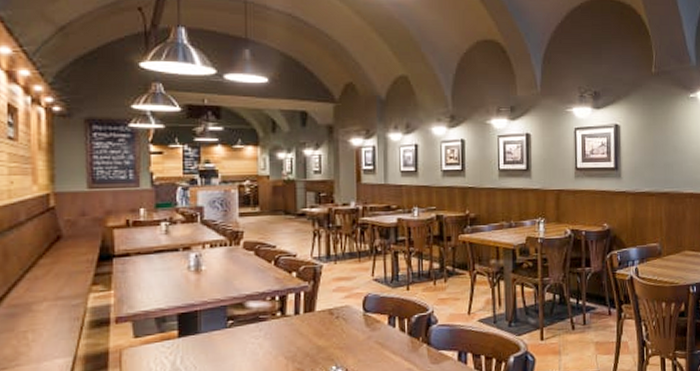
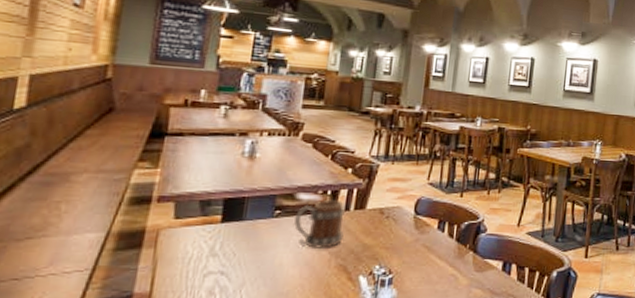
beer mug: none [246,305,297,355] -> present [293,199,345,248]

